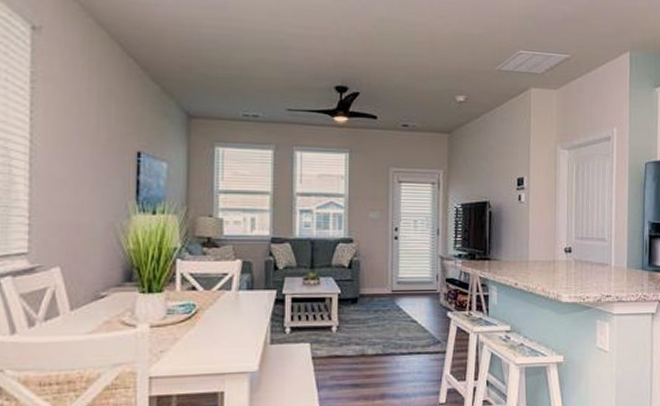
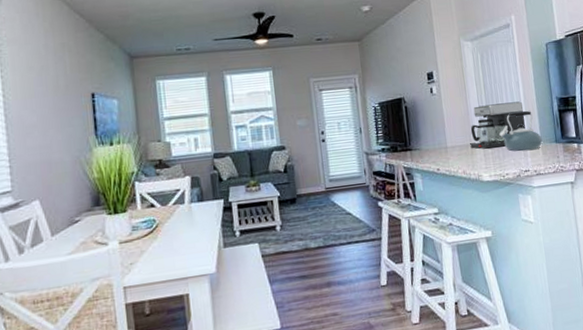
coffee maker: none [553,221,614,269] -> present [470,101,526,150]
kettle: none [585,231,628,275] -> present [499,110,542,152]

